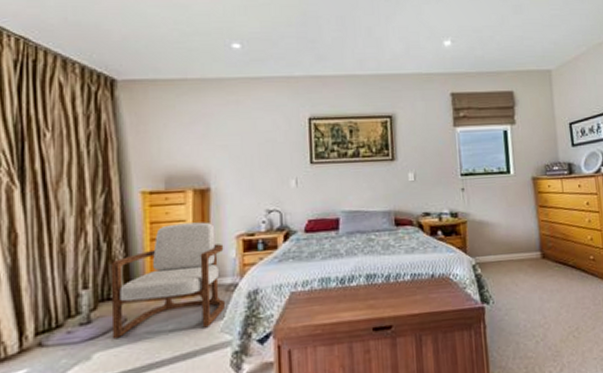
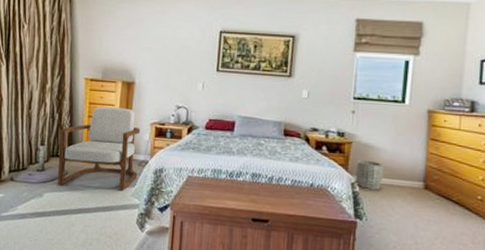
woven basket: none [474,238,503,269] -> present [355,159,384,190]

